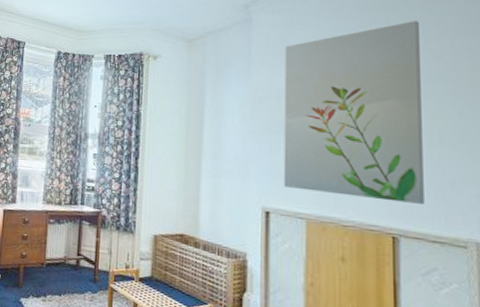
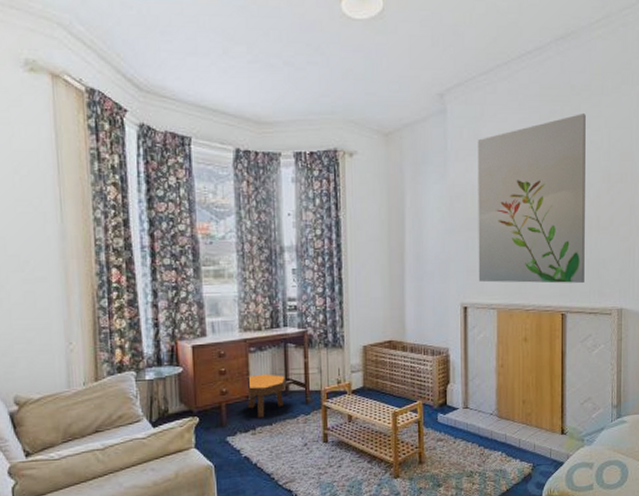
footstool: none [42,245,79,287] -> present [247,374,287,418]

